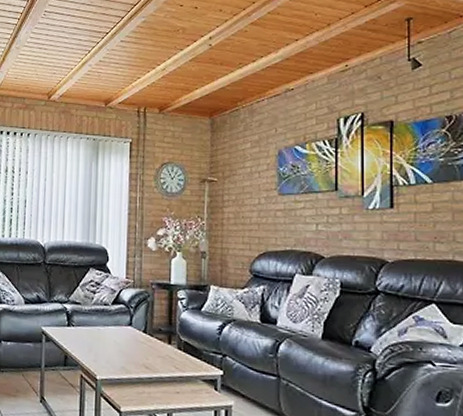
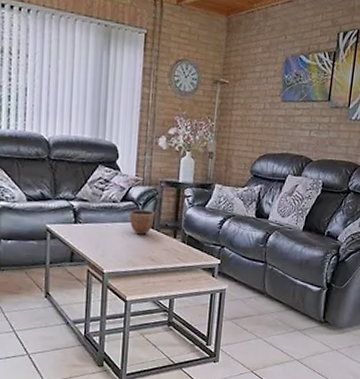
decorative bowl: none [121,313,147,340] -> present [129,209,155,235]

